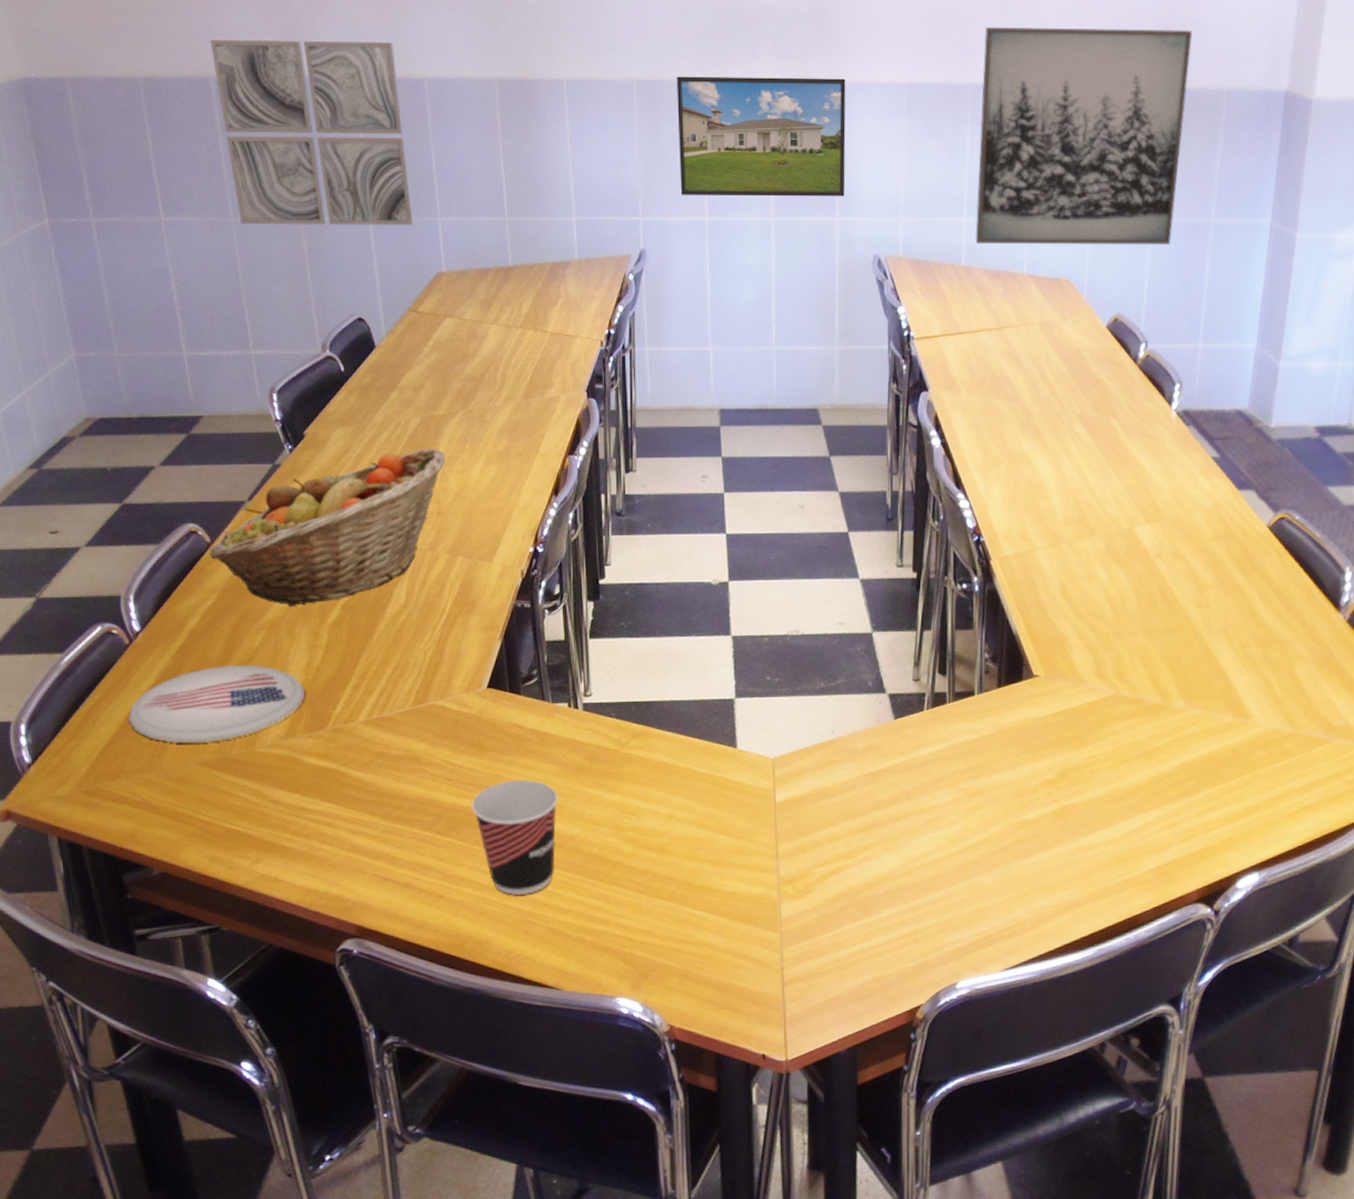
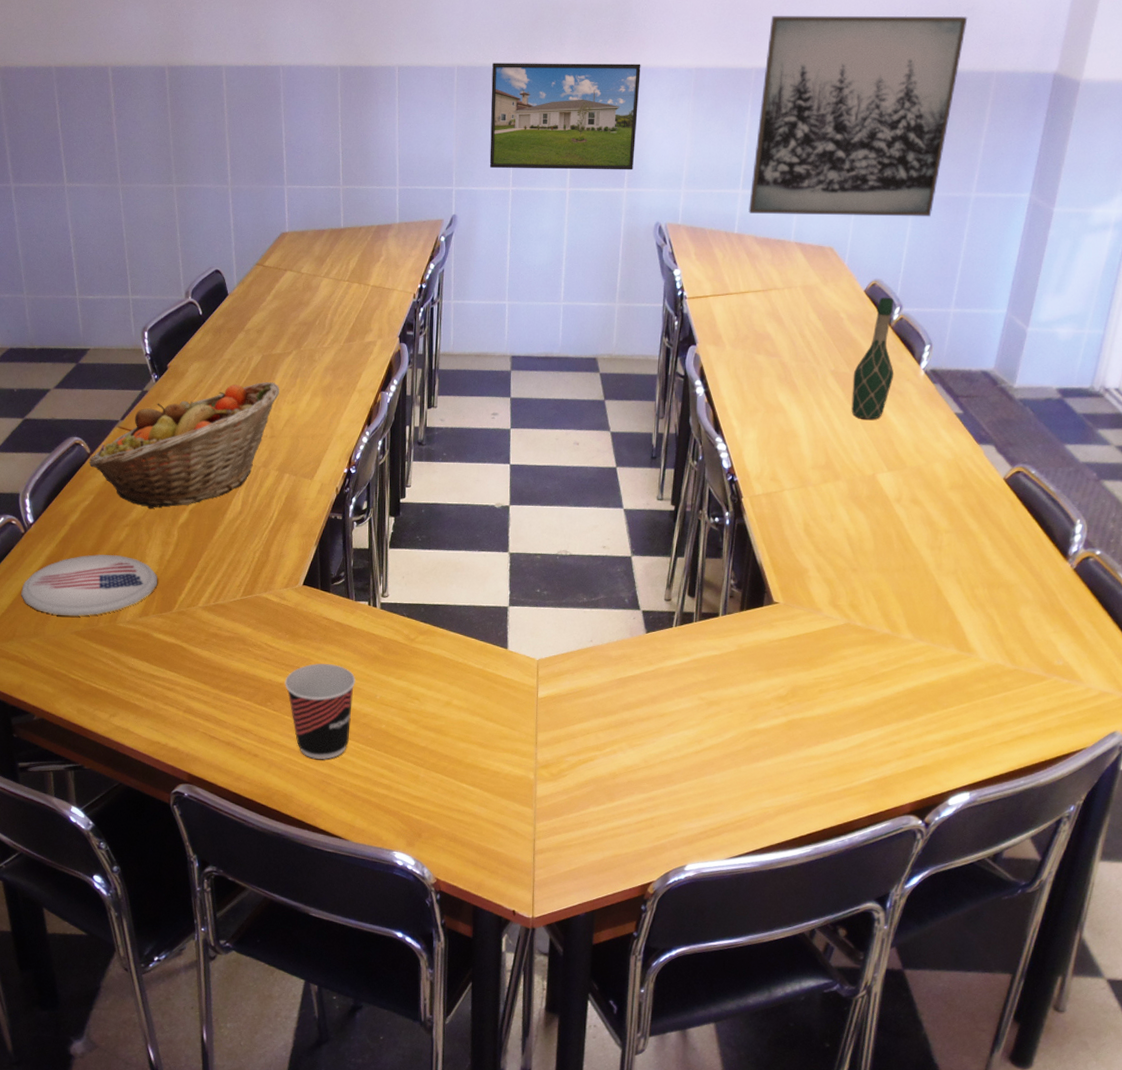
wall art: present [210,39,414,225] -> none [110,33,265,192]
wine bottle: none [1101,333,1145,467] -> present [851,297,894,419]

